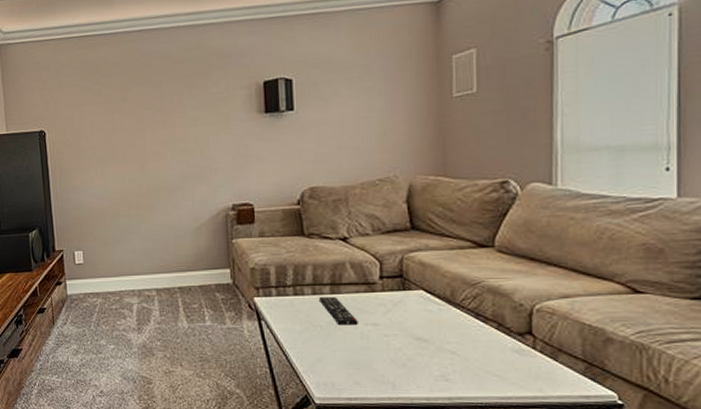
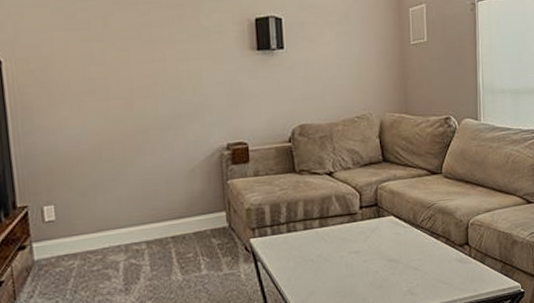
remote control: present [319,296,358,326] -> none [310,229,343,256]

